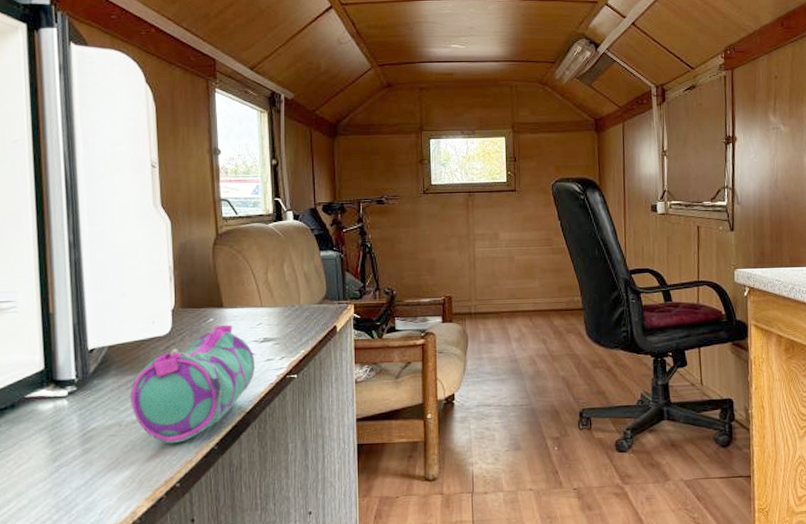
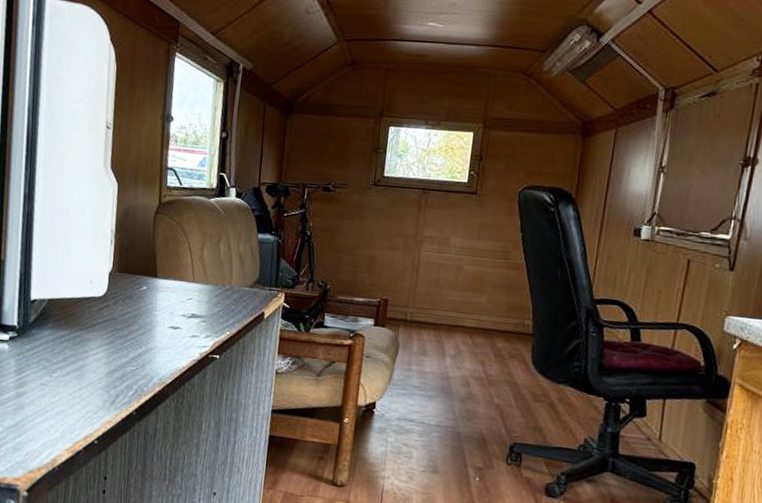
pencil case: present [131,324,255,444] -> none [62,294,181,403]

